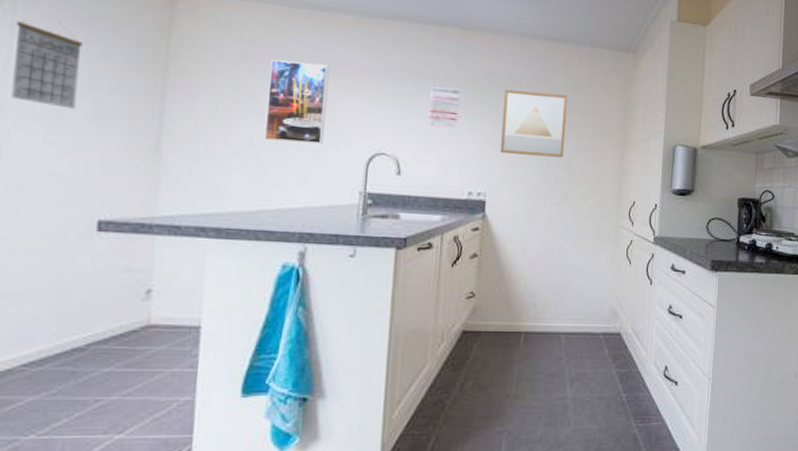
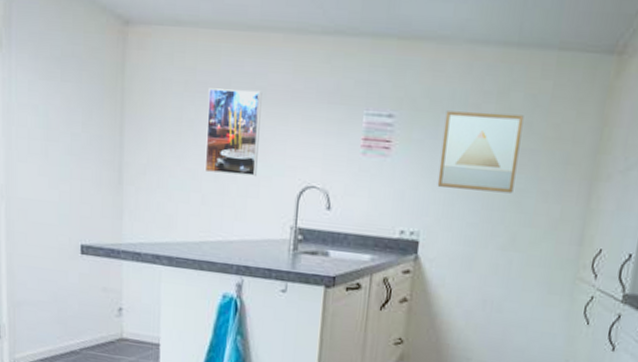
calendar: present [11,21,84,109] -> none [12,62,60,144]

